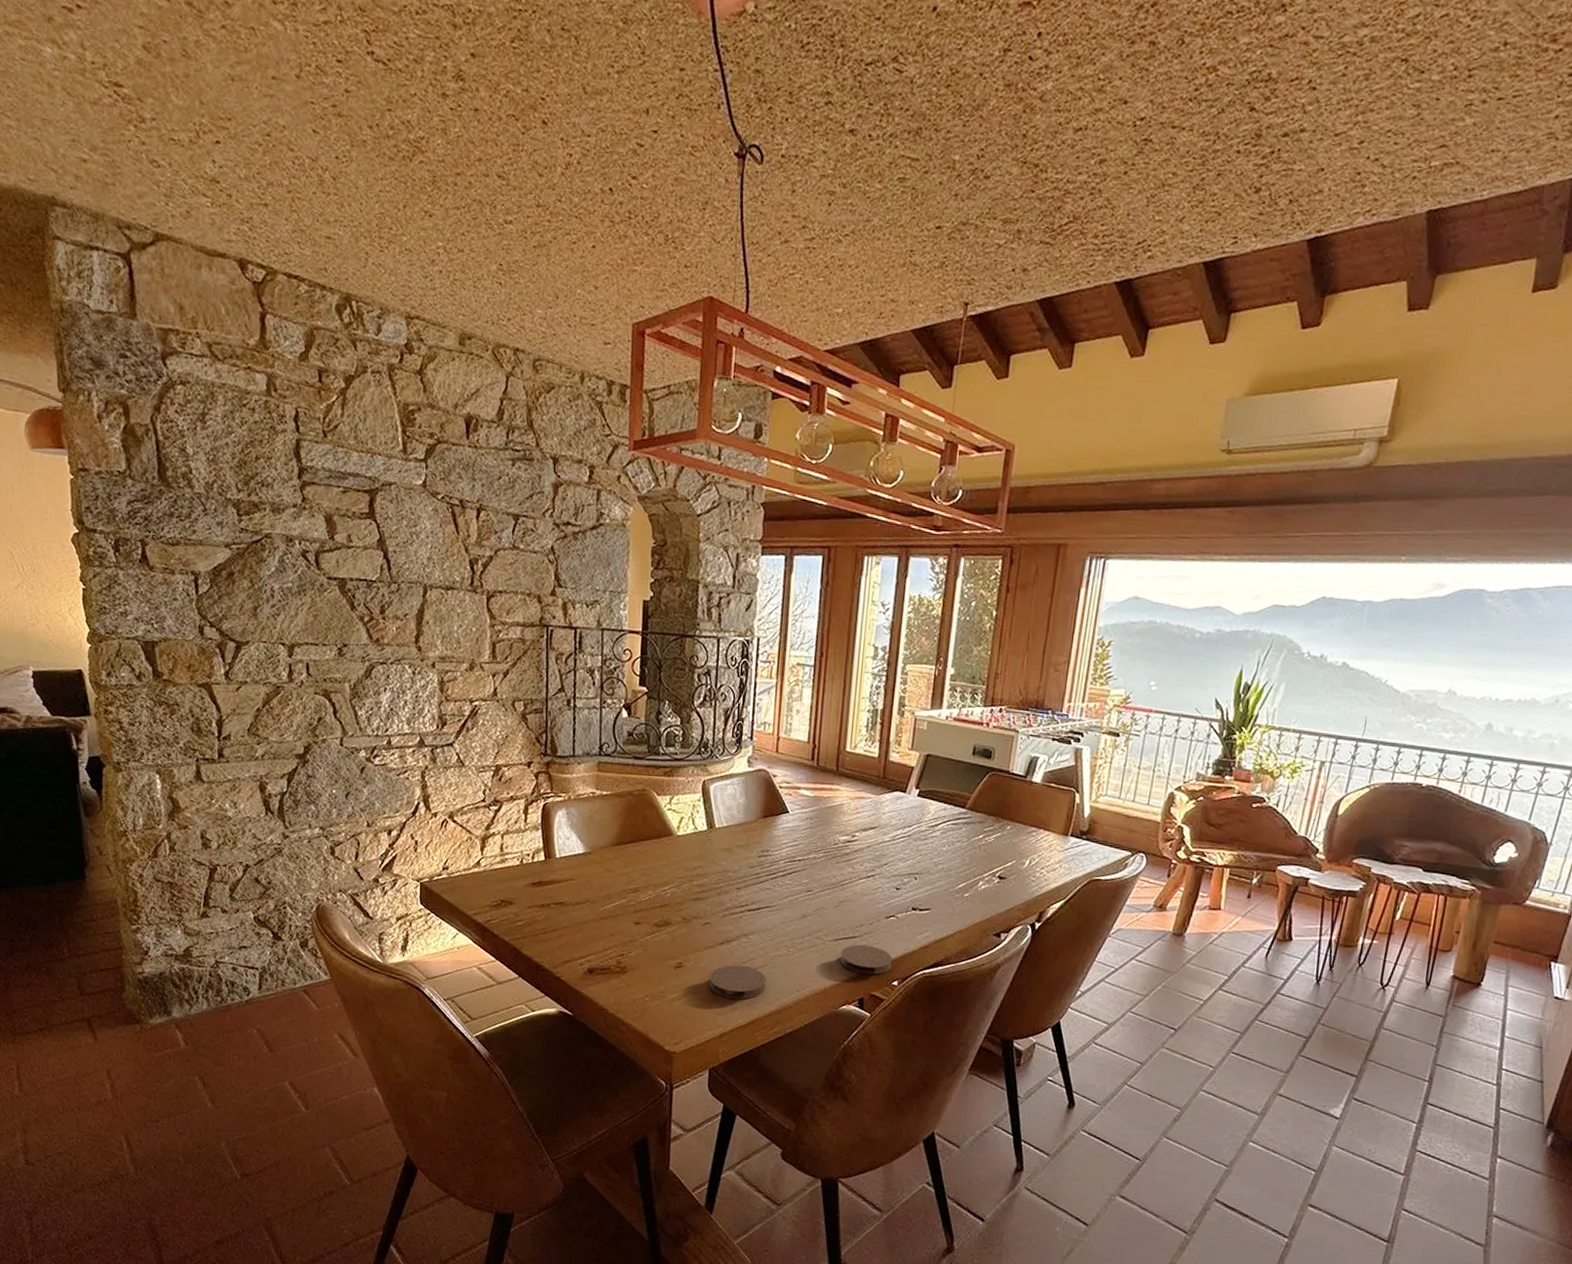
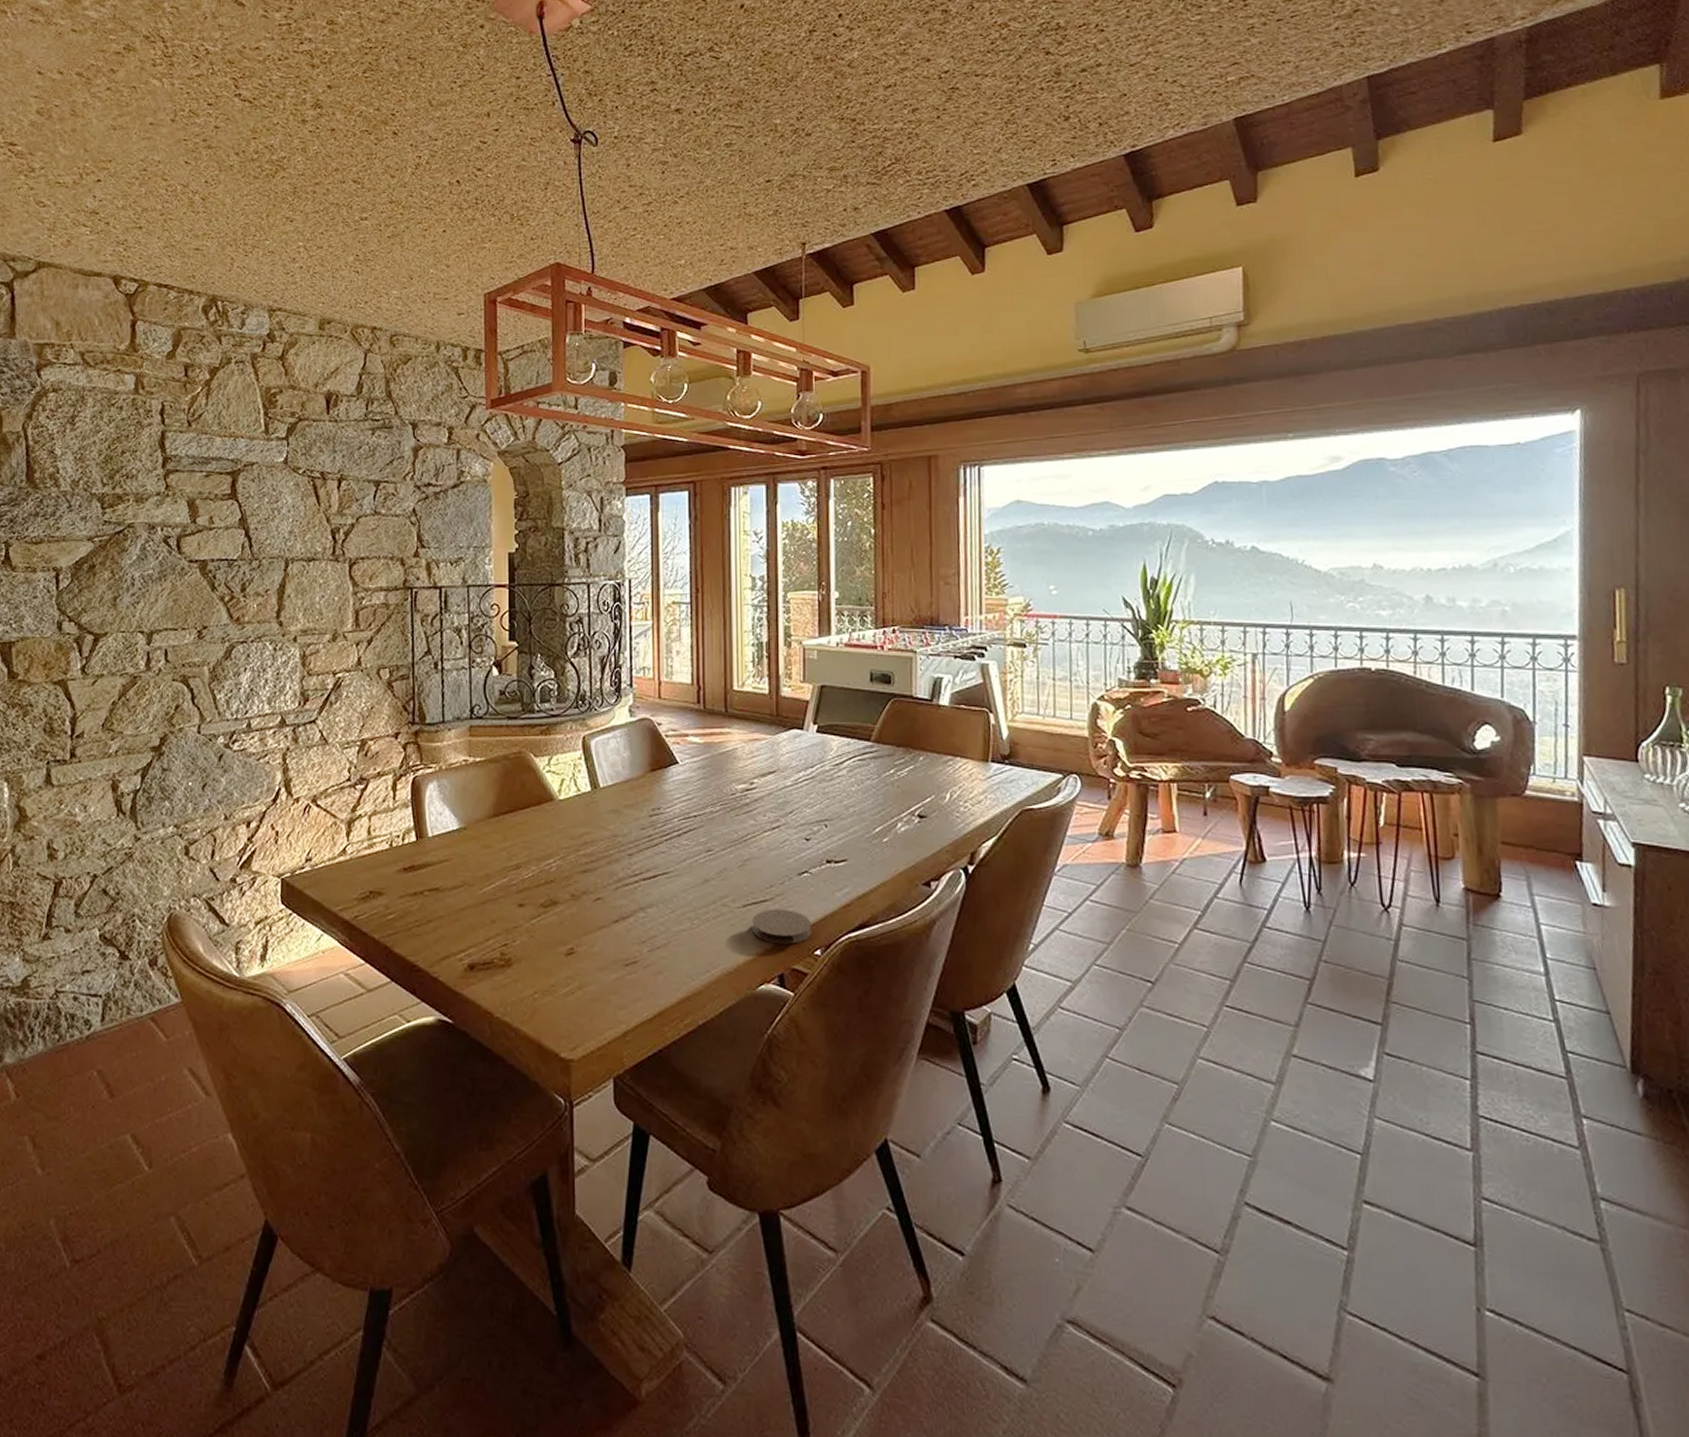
coaster: present [708,964,766,1000] -> none [605,945,670,988]

